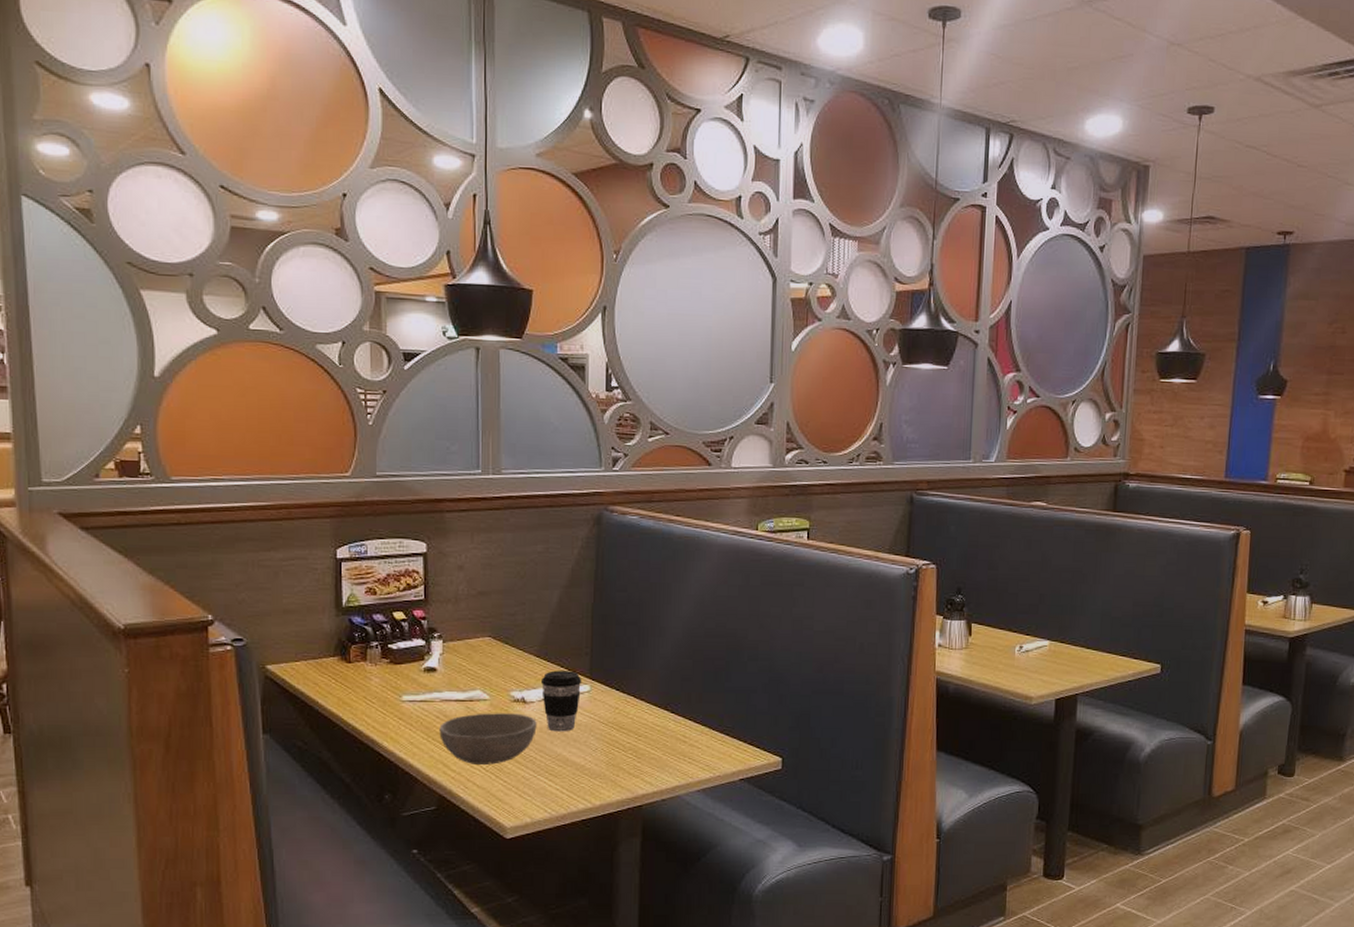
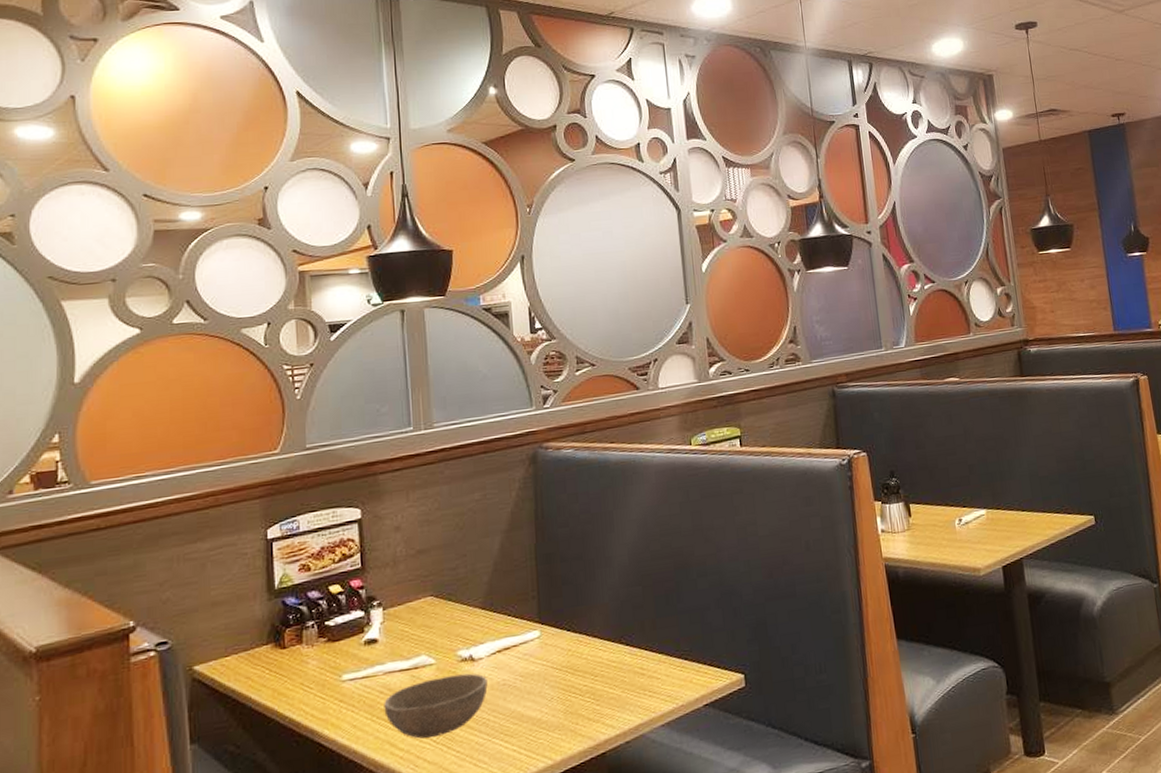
coffee cup: present [540,670,582,732] -> none [488,618,531,687]

